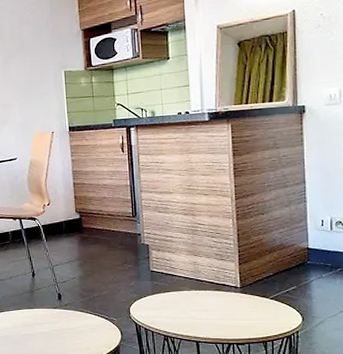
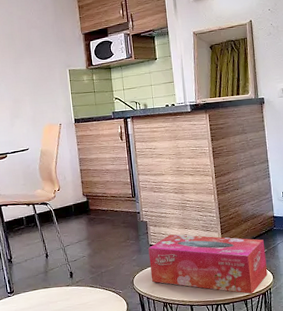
tissue box: none [149,261,295,336] -> present [148,234,268,295]

